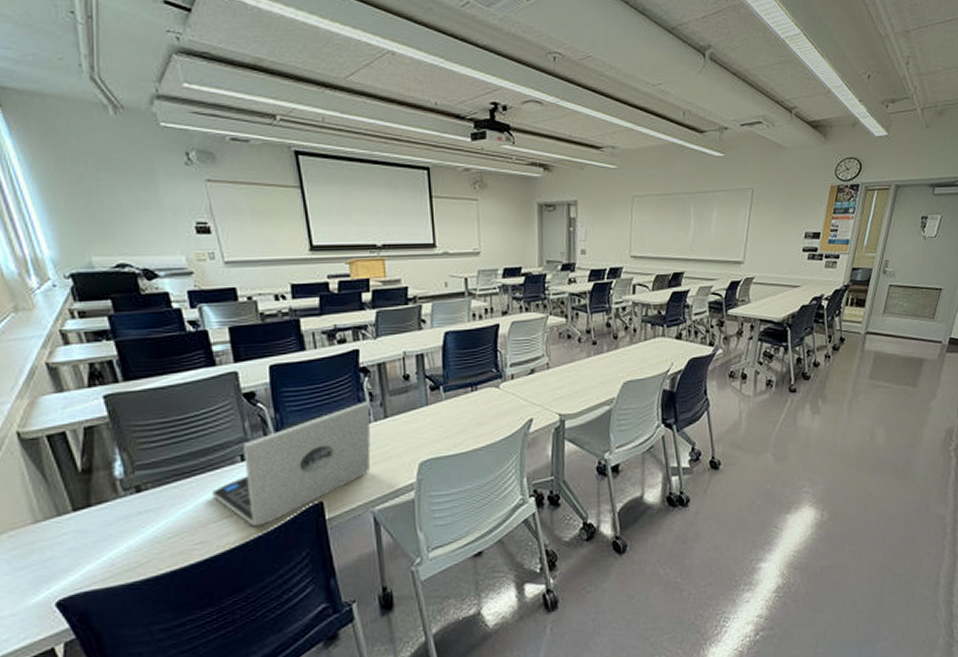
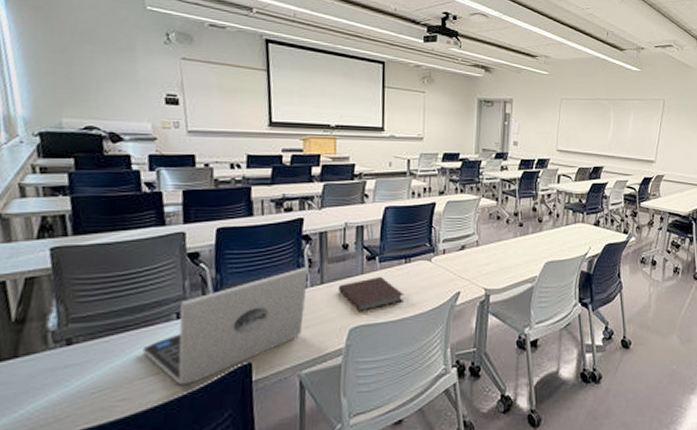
notebook: none [403,406,473,446] -> present [337,276,404,313]

